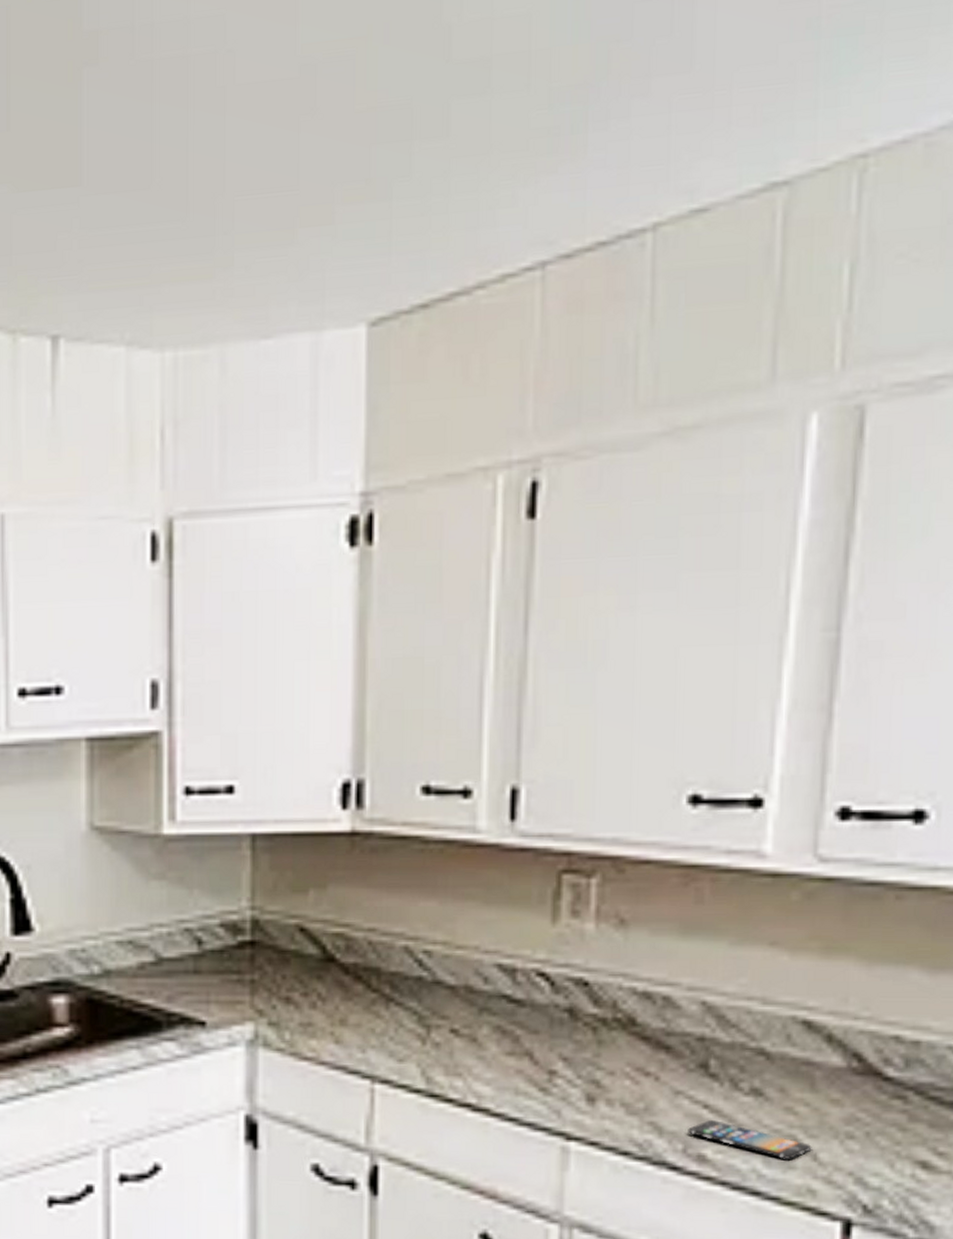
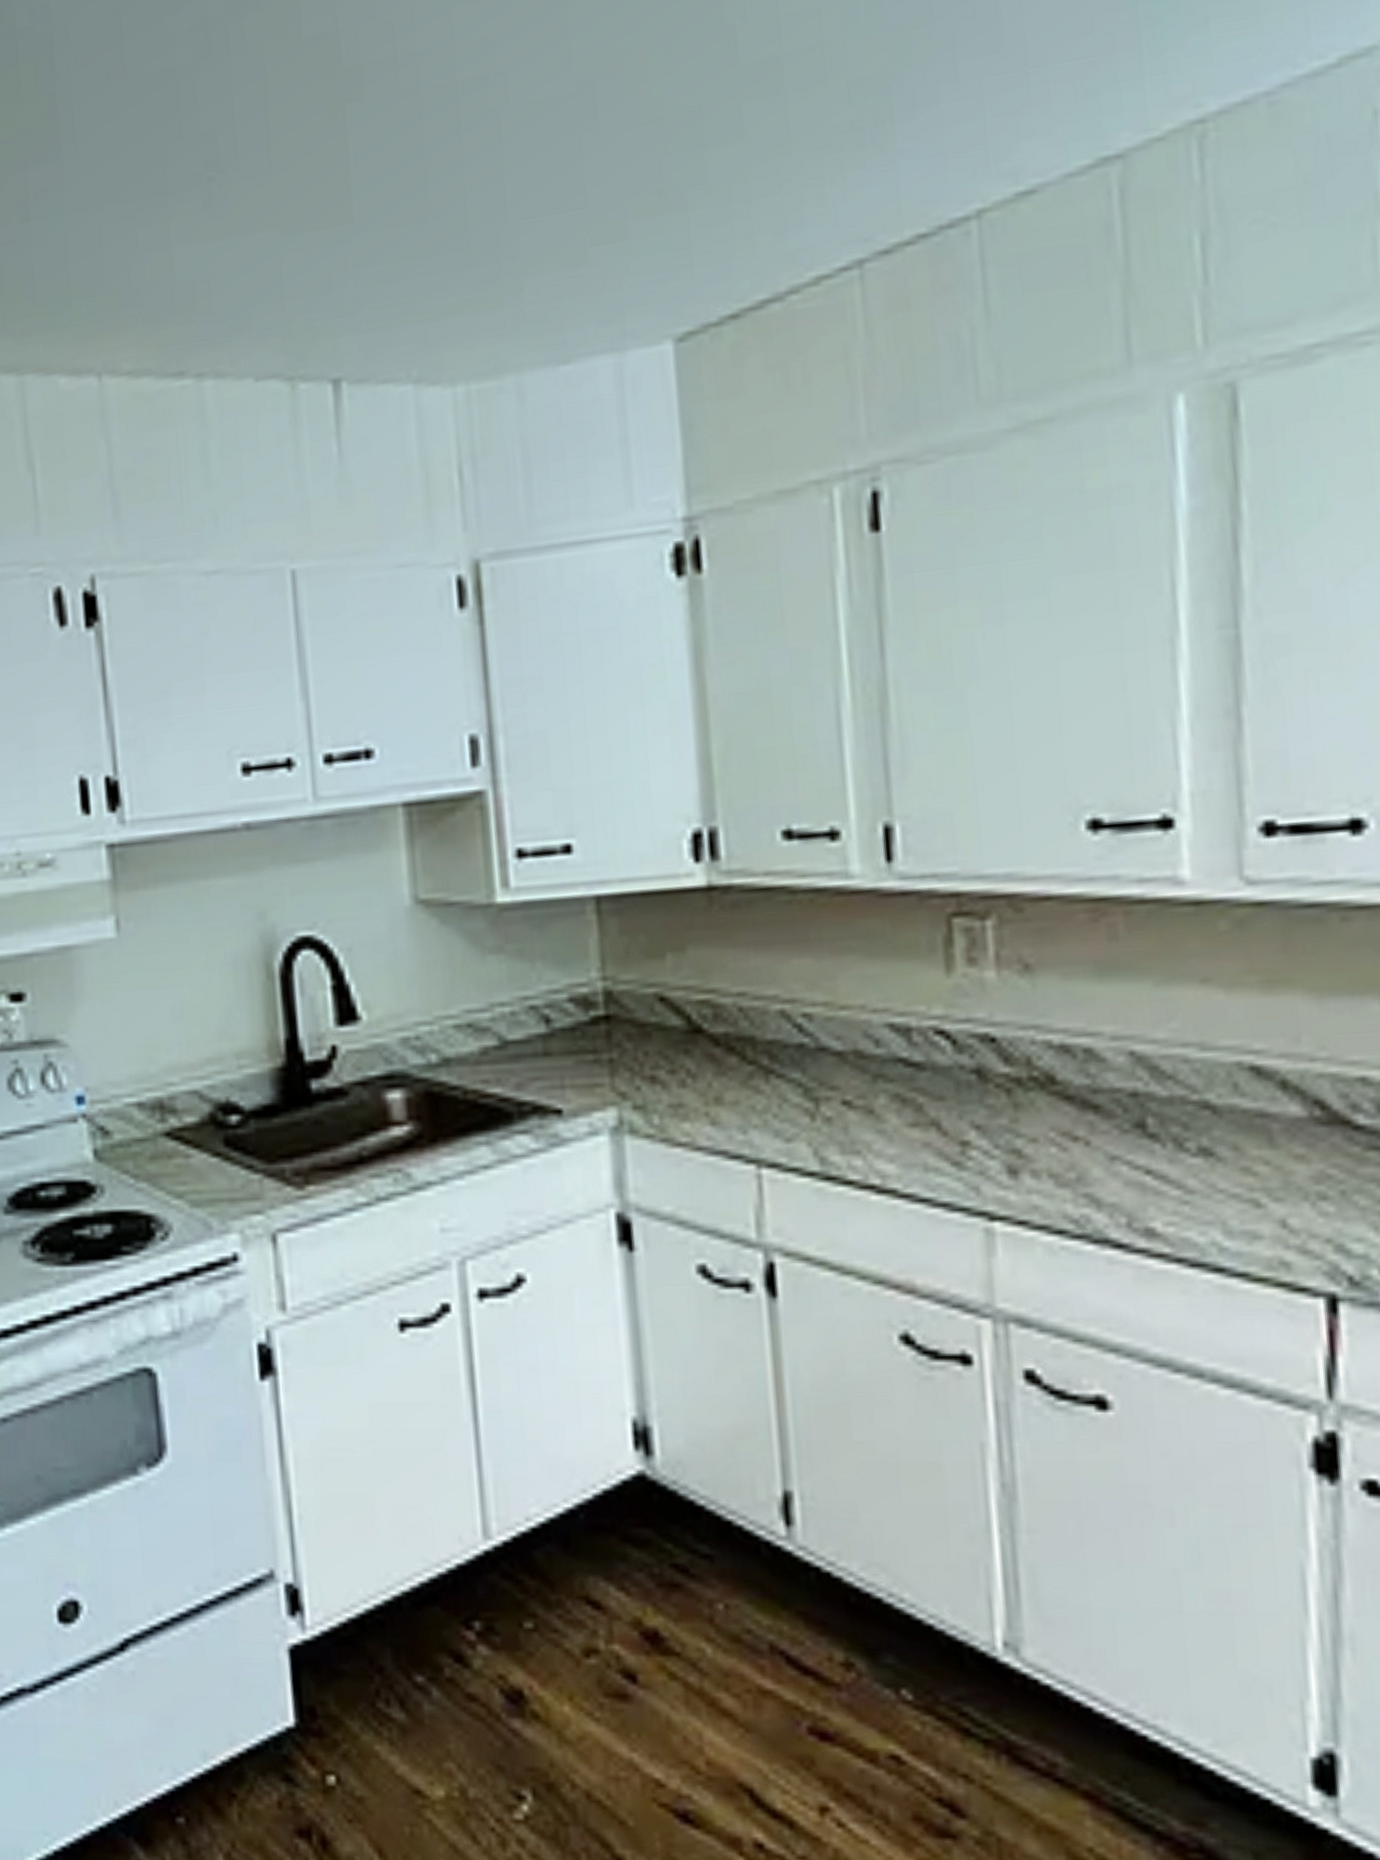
smartphone: present [688,1120,812,1159] -> none [1130,1187,1279,1228]

